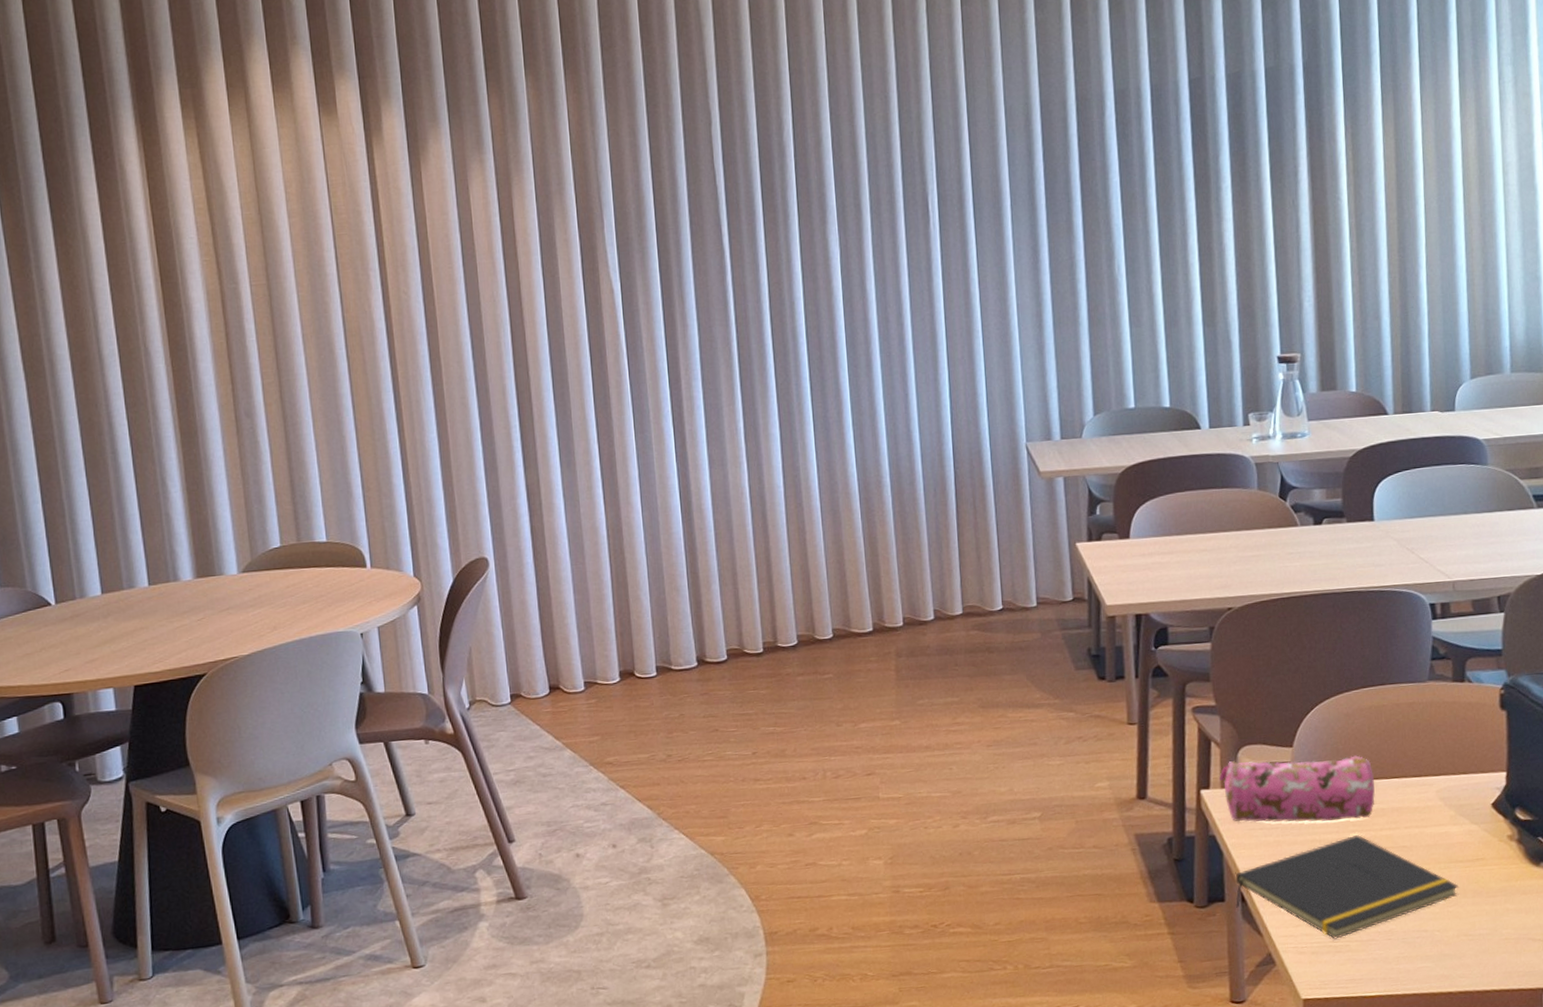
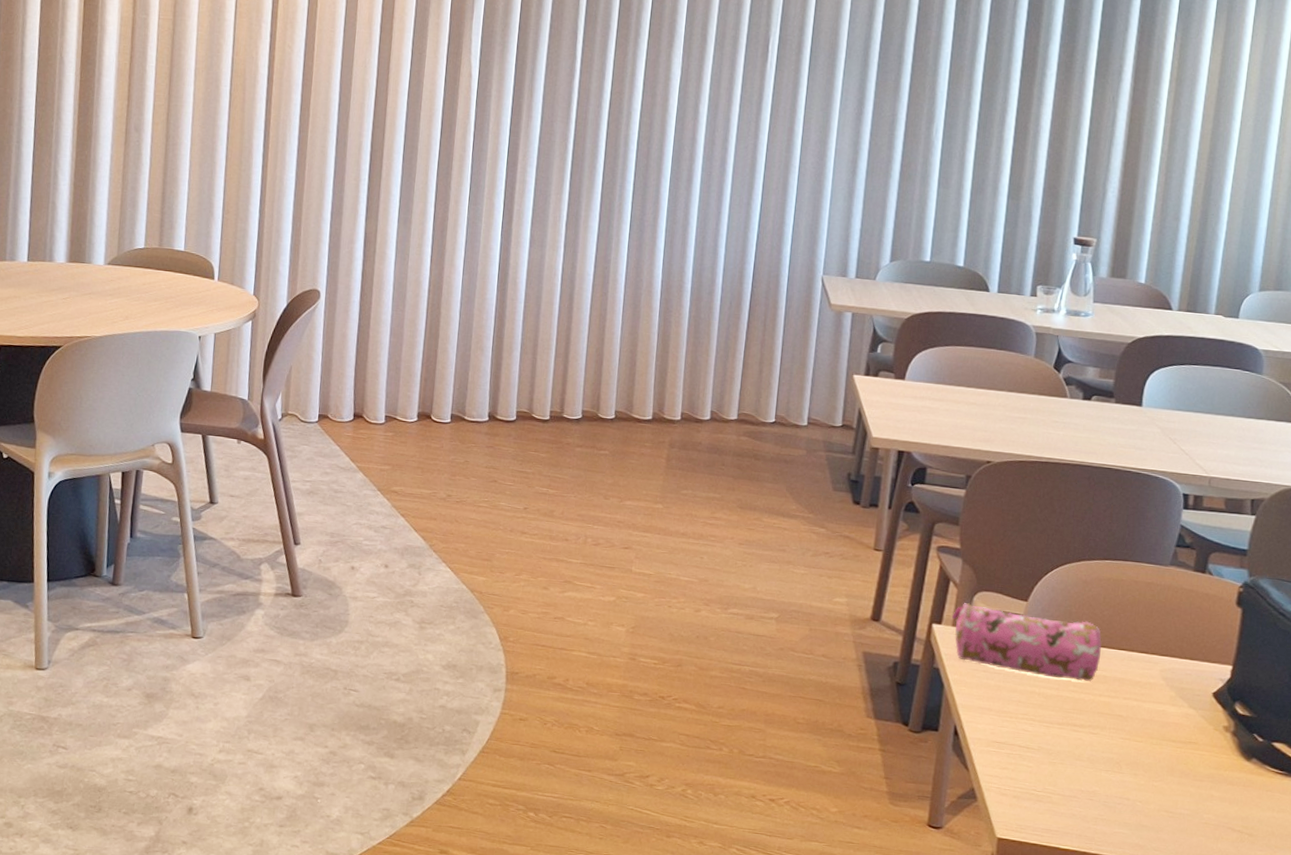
notepad: present [1235,835,1458,940] -> none [948,695,1167,789]

